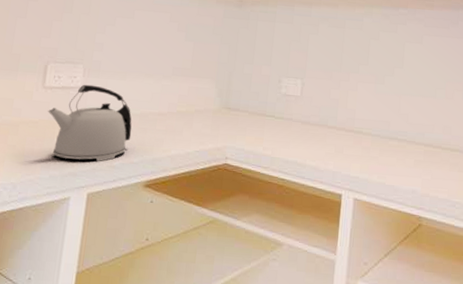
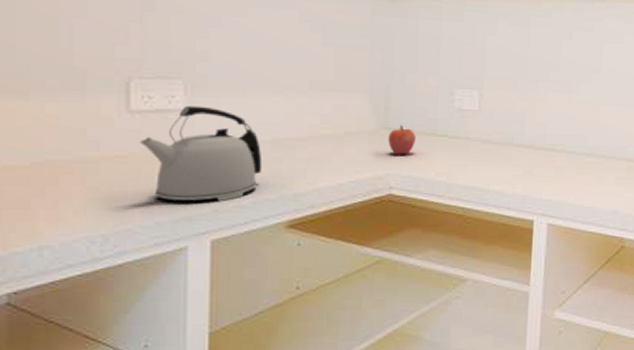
apple: none [227,106,249,131] -> present [388,125,416,155]

